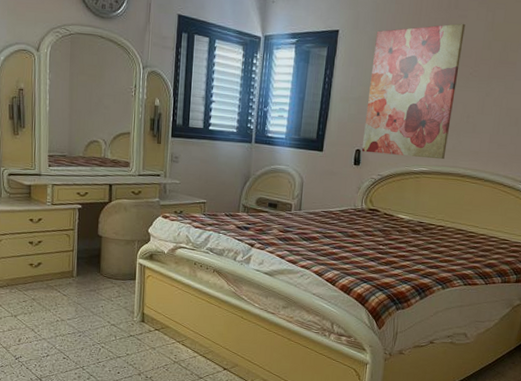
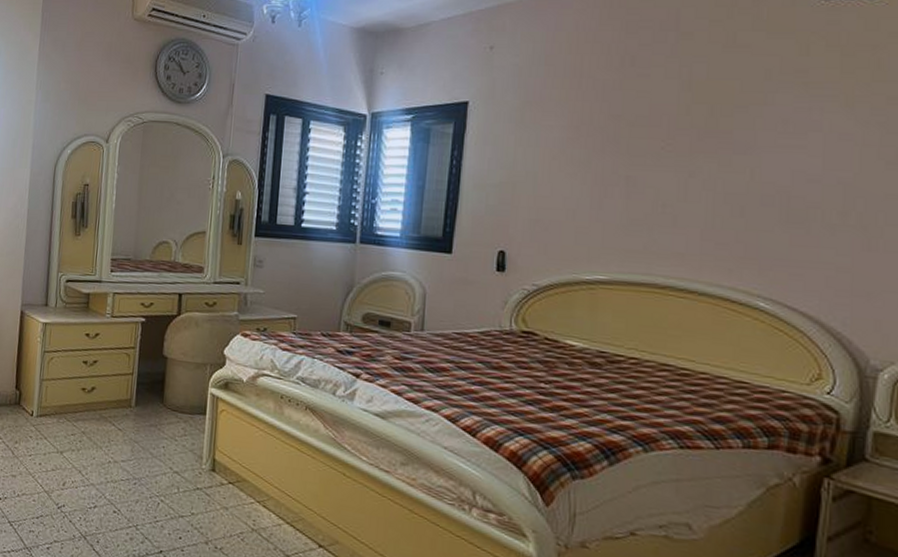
wall art: present [361,23,465,160] -> none [506,84,648,265]

